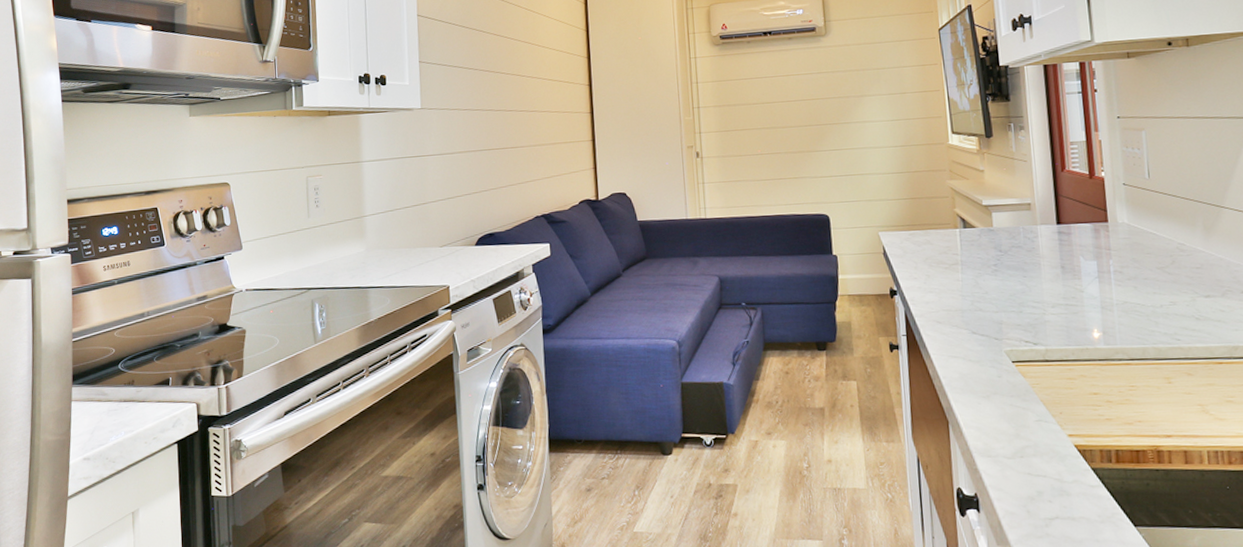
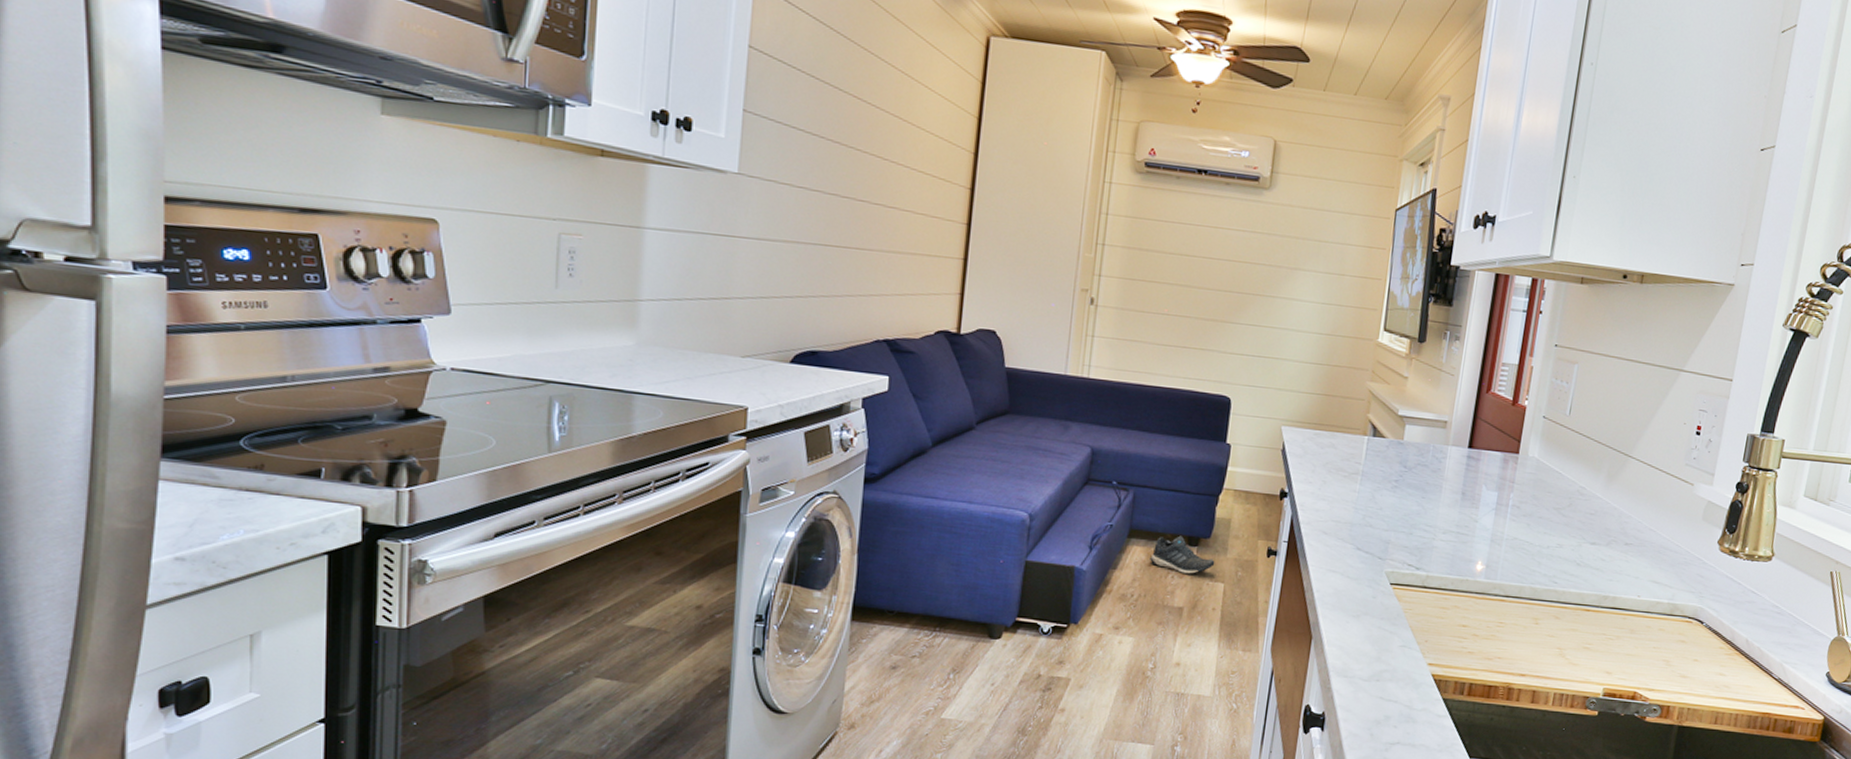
shoe: none [786,342,845,378] -> present [1150,535,1215,575]

